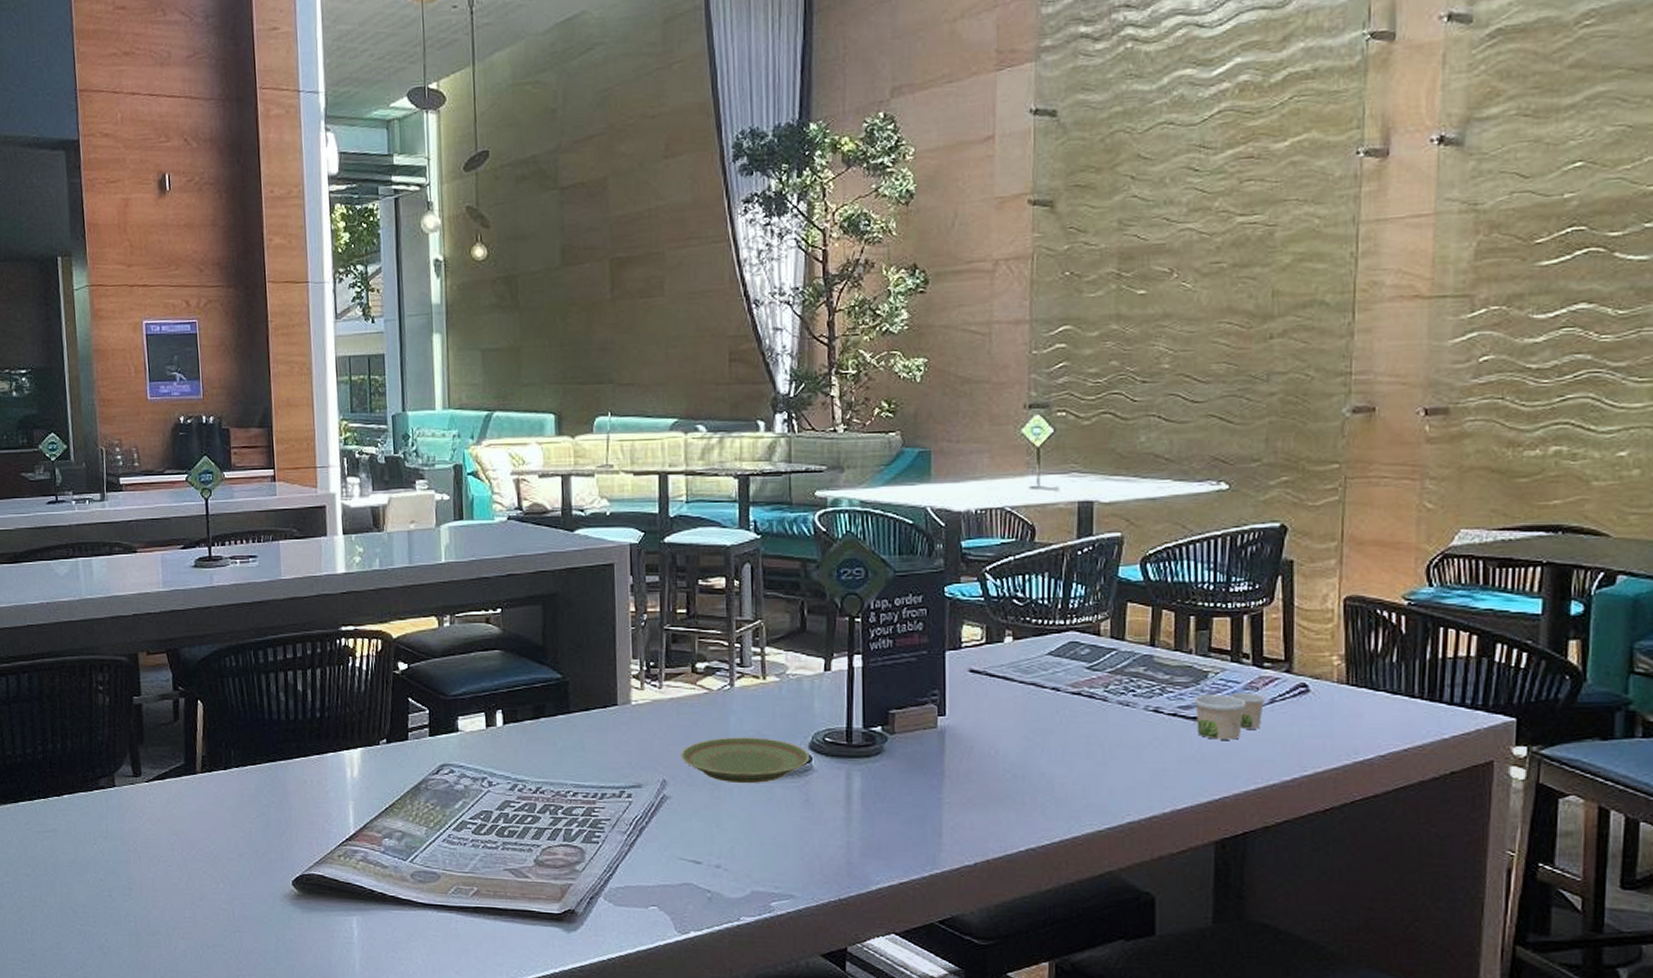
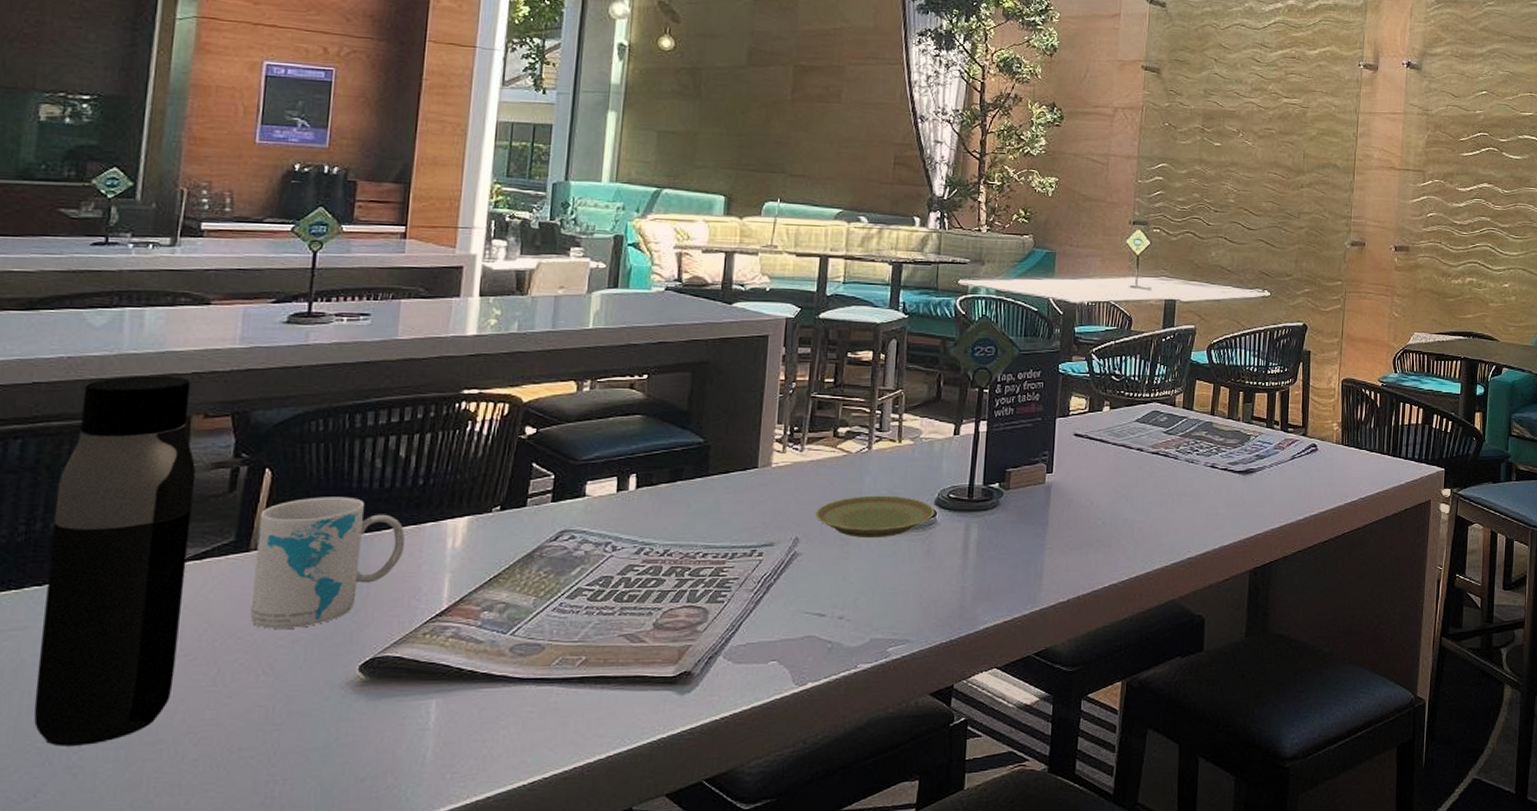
water bottle: none [57,618,160,930] -> present [33,376,195,747]
mug: none [199,726,313,844] -> present [250,496,406,629]
paper cup: present [1193,692,1266,740] -> none [1239,451,1289,488]

